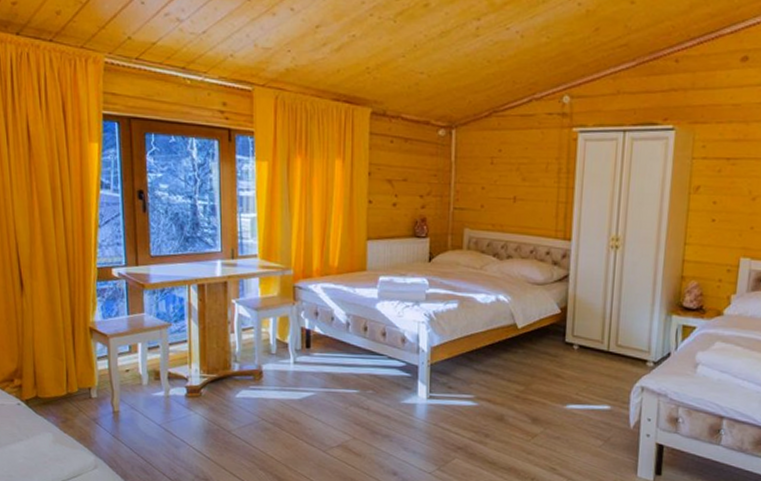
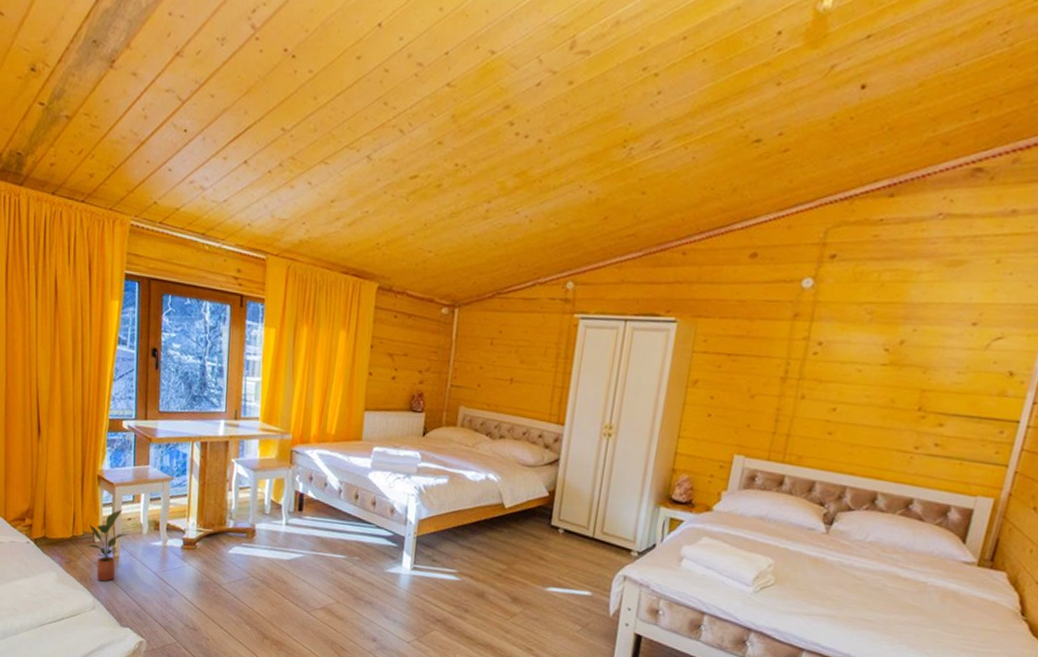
potted plant: none [81,361,128,439] -> present [84,509,129,582]

